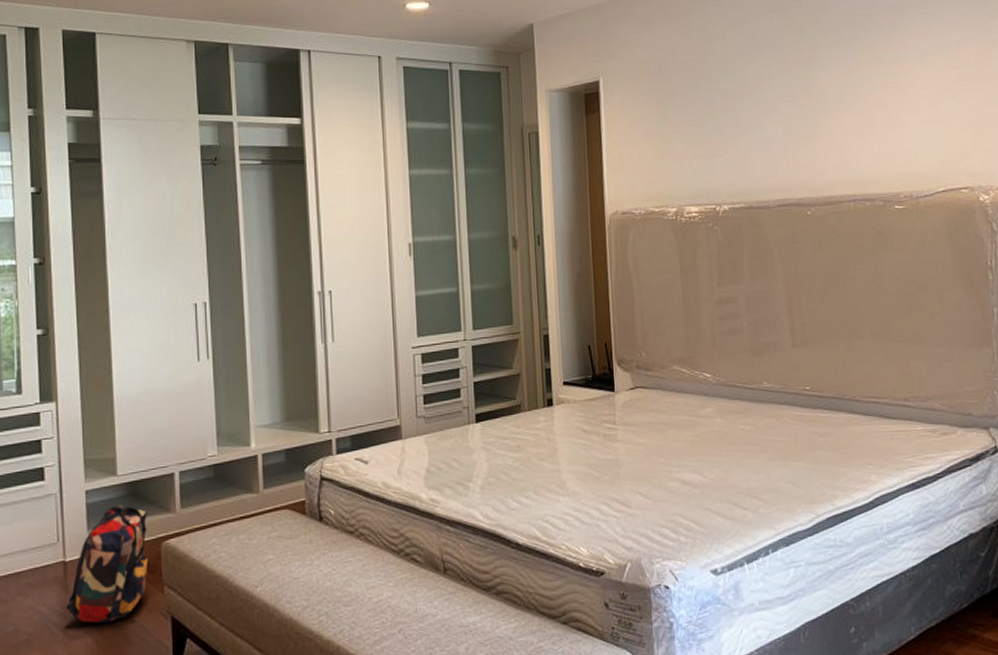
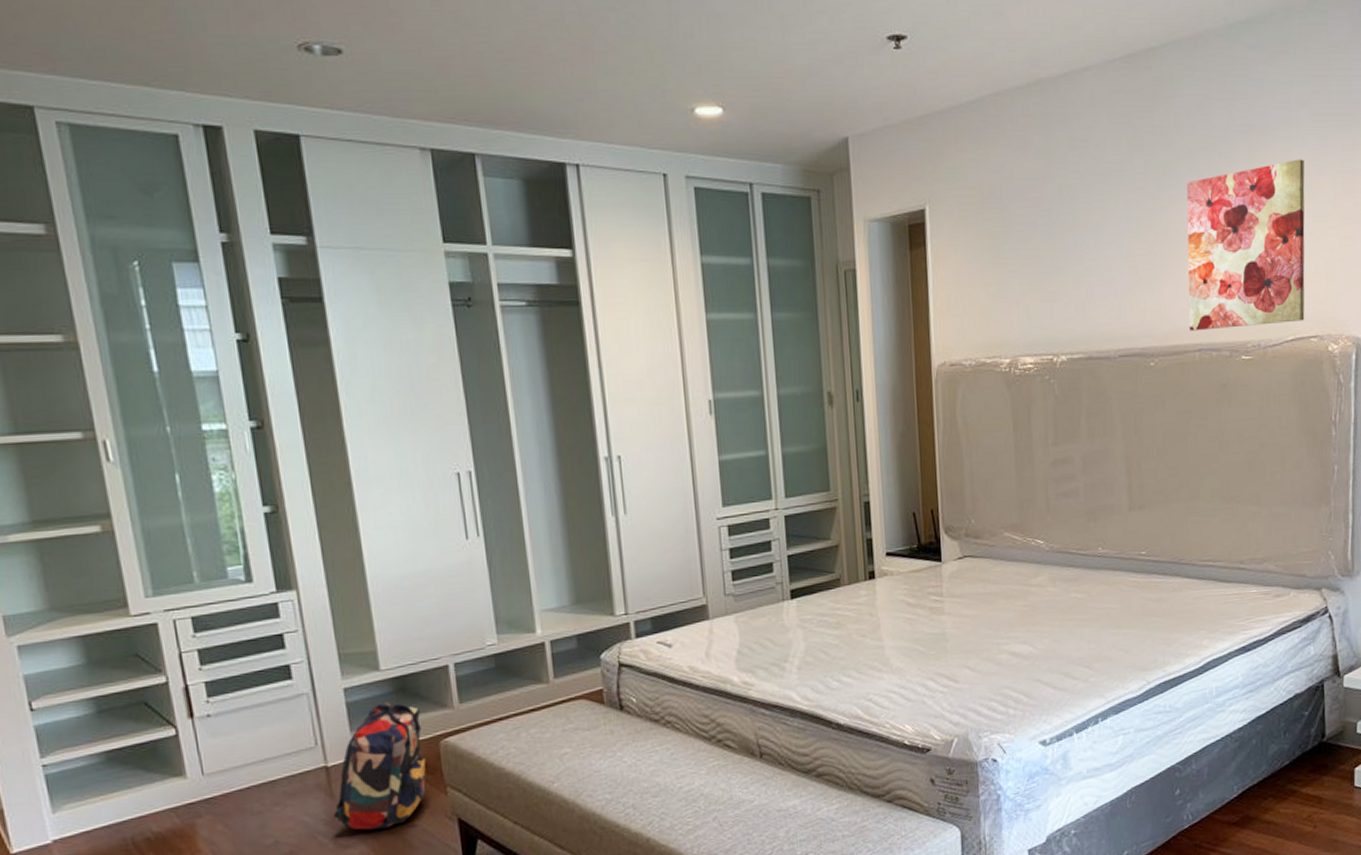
wall art: none [834,32,954,183] -> present [1186,159,1305,331]

